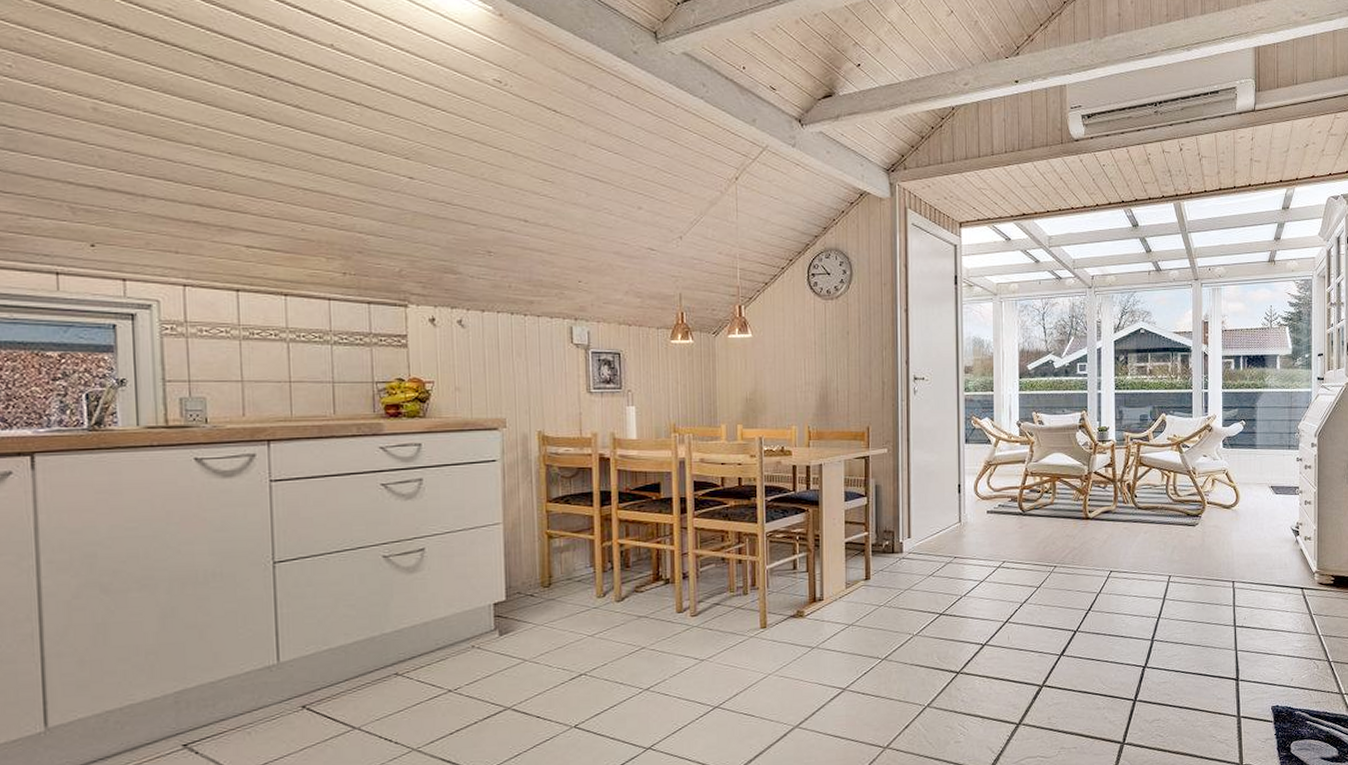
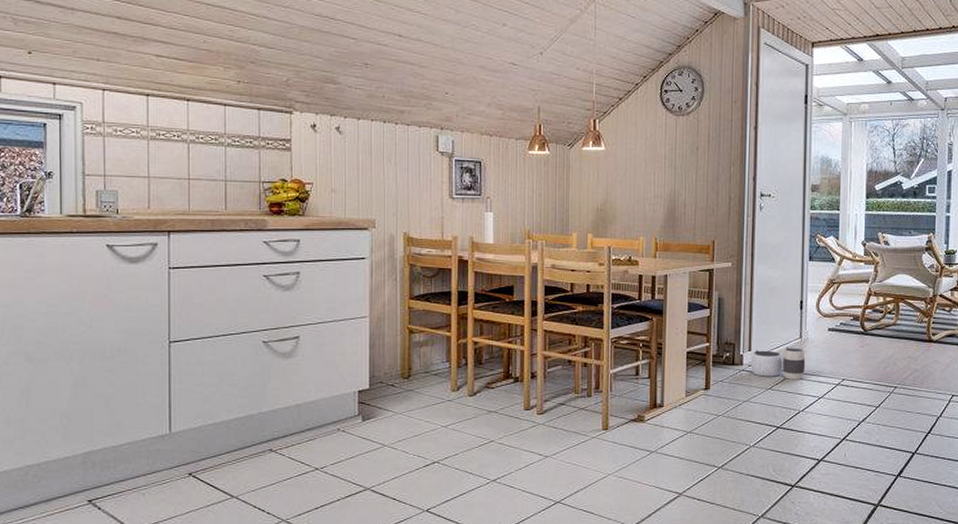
waste basket: none [910,531,966,565] -> present [750,347,806,380]

